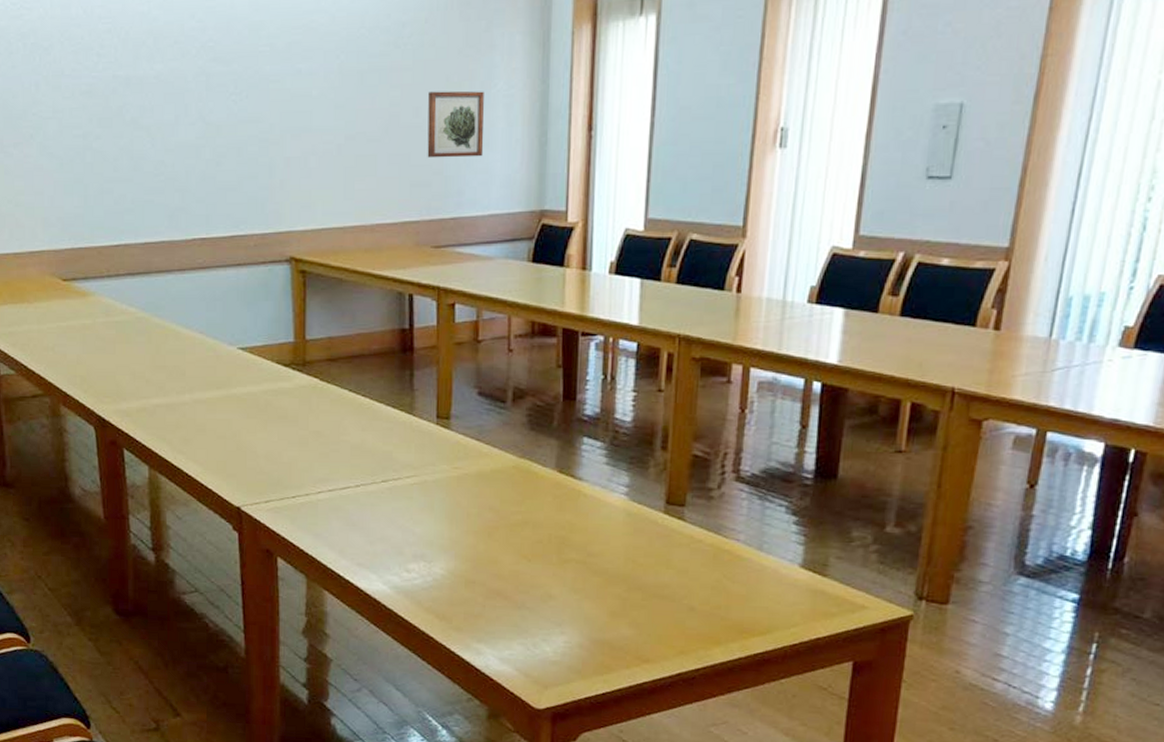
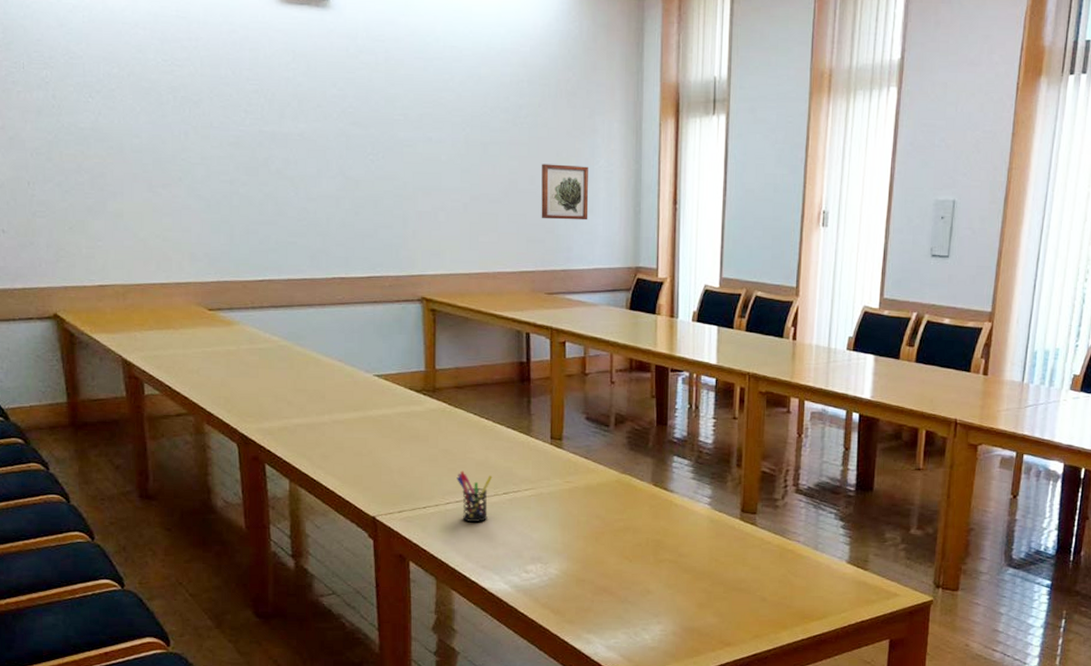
pen holder: none [329,455,370,514] -> present [456,470,493,522]

